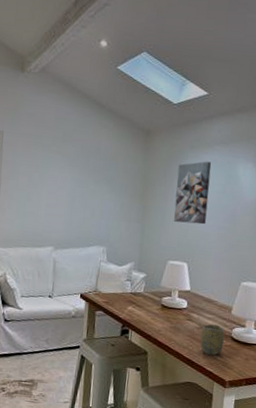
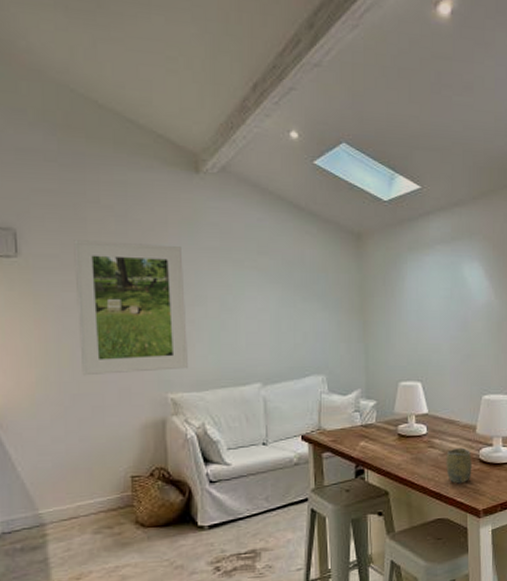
wall art: present [174,161,212,225] -> none [398,263,437,336]

